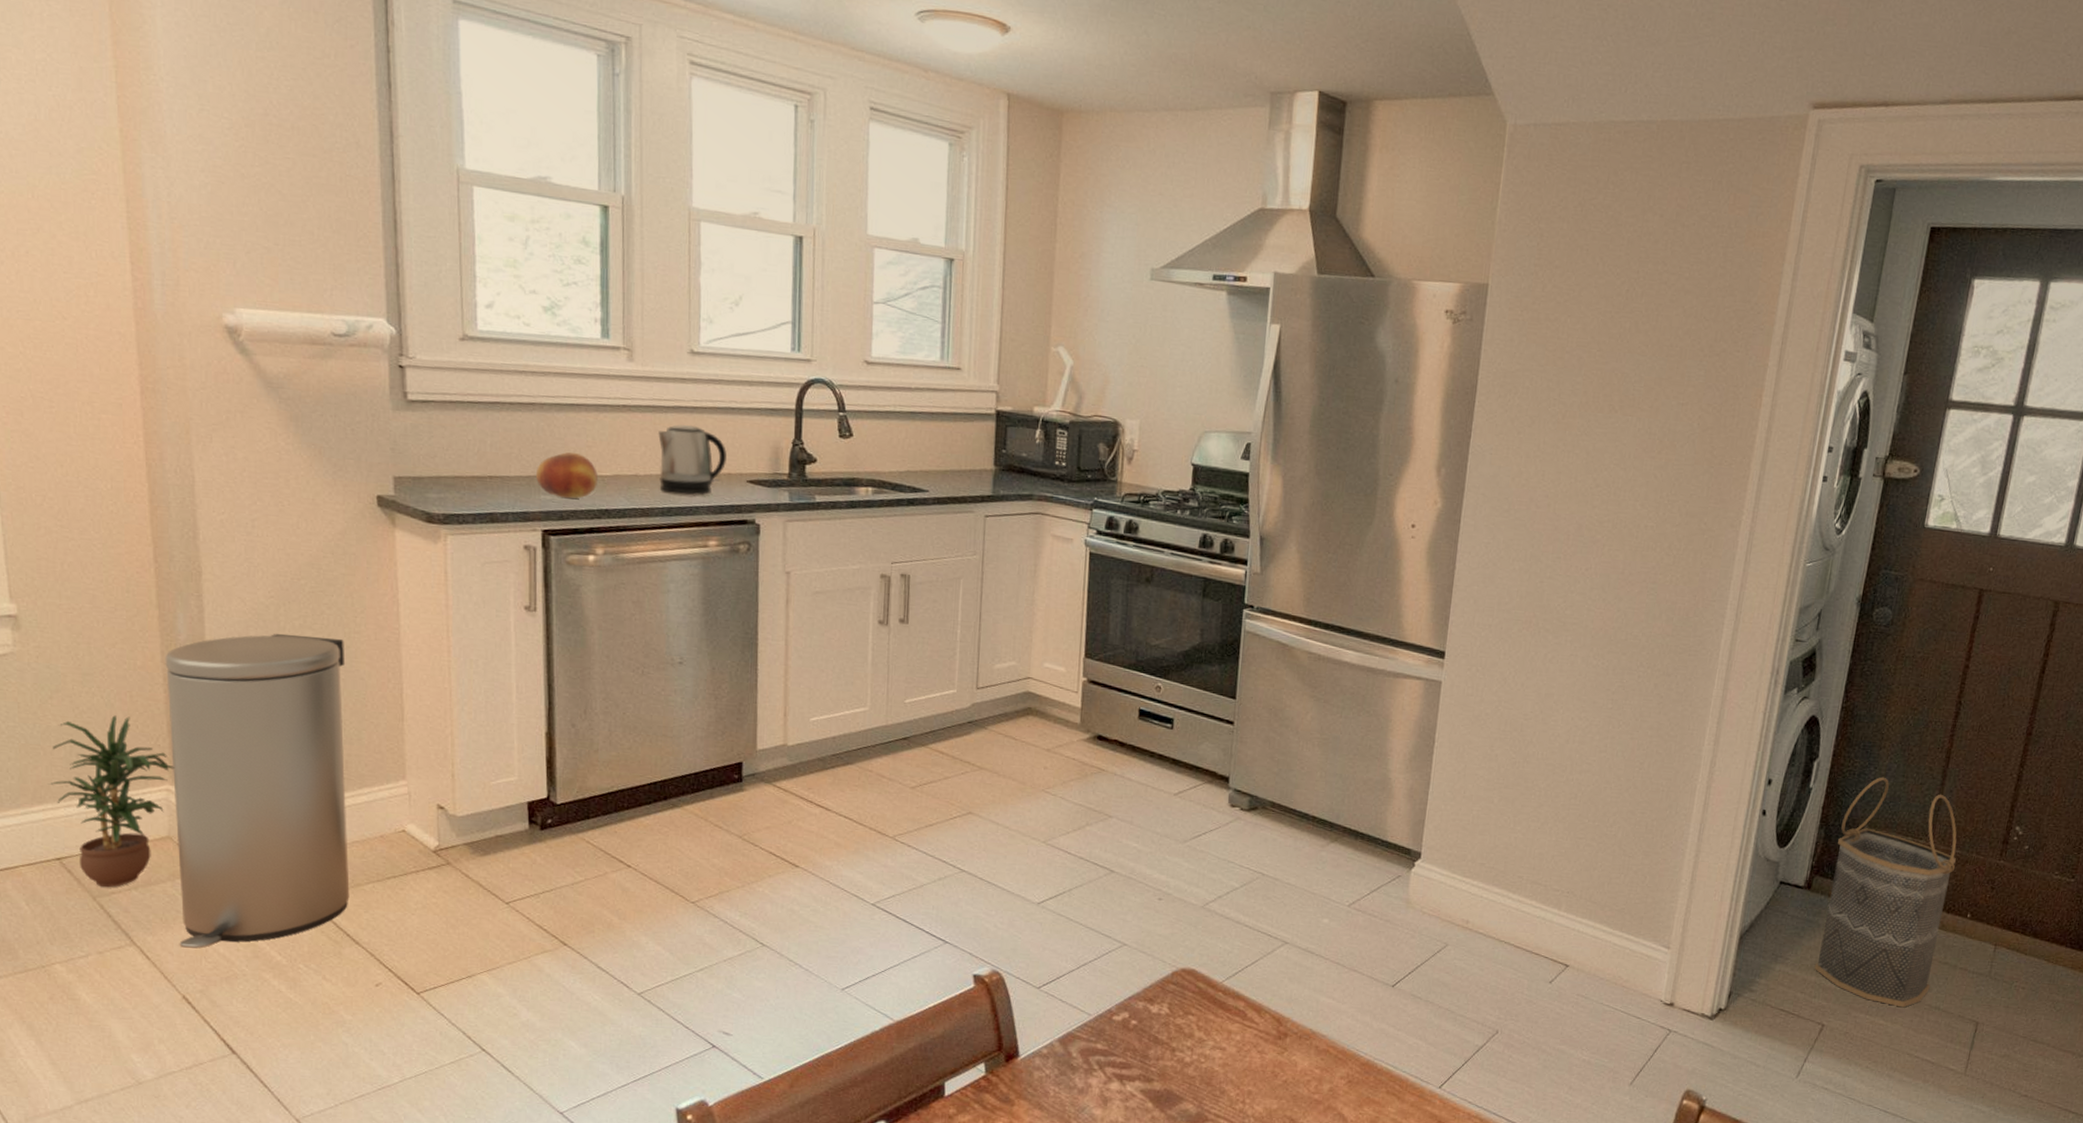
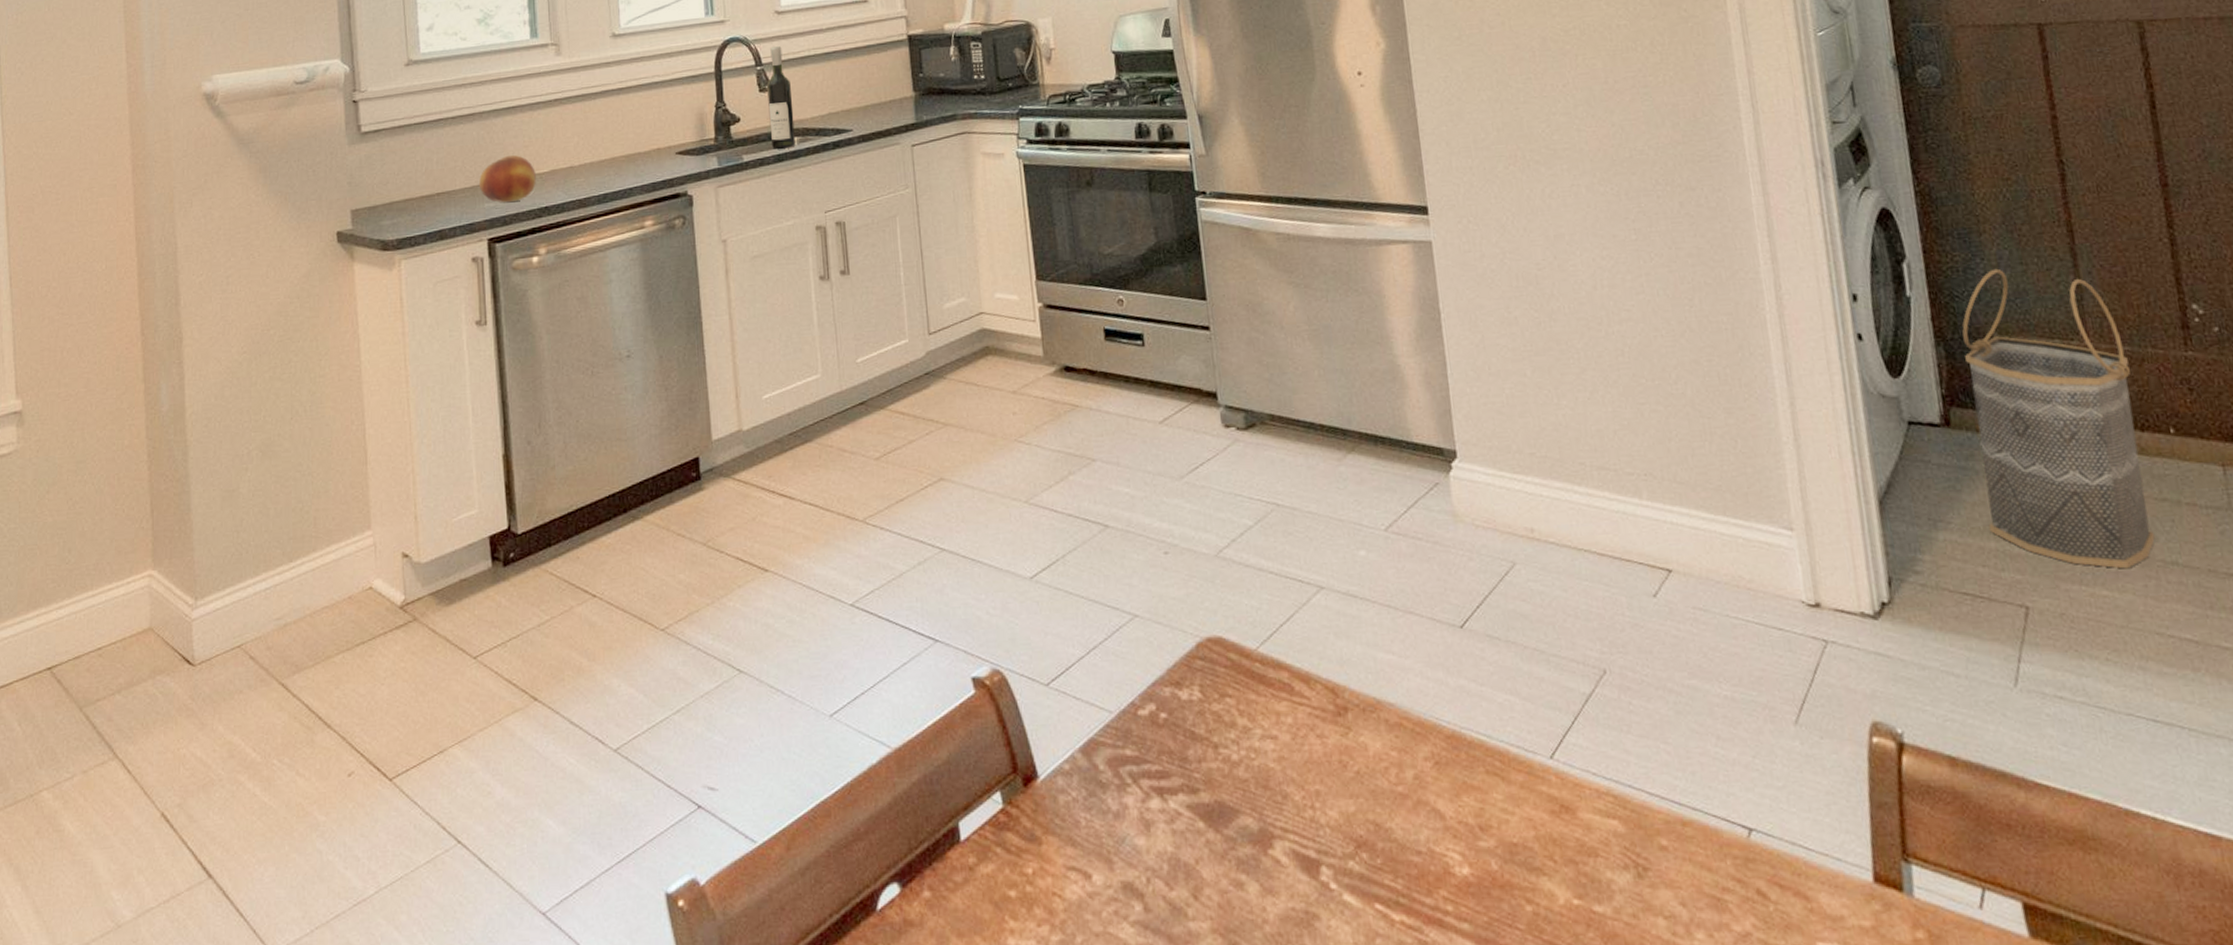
potted plant: present [48,715,174,888] -> none [43,501,156,695]
pedal bin: present [165,633,350,949] -> none [149,385,321,755]
kettle: present [658,424,727,496] -> none [589,106,655,180]
bottle: none [845,395,873,497] -> present [767,46,796,149]

